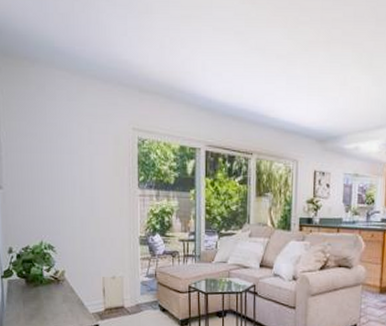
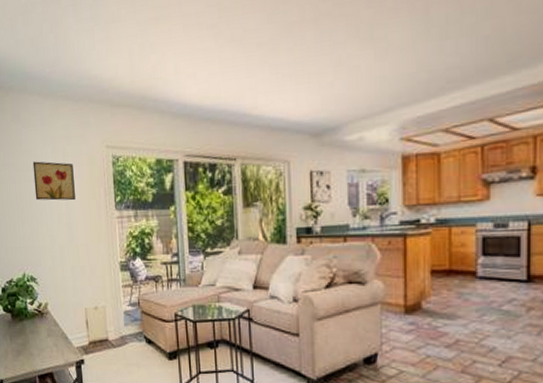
wall art: none [56,134,99,176] -> present [32,161,75,201]

